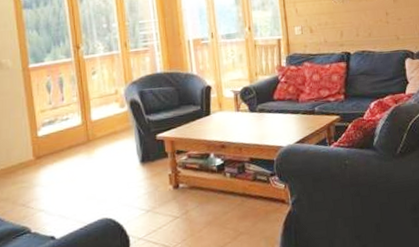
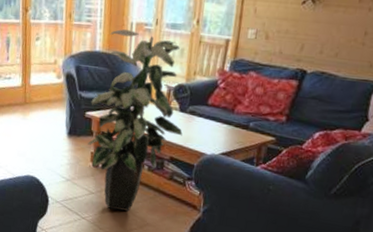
indoor plant: none [160,47,257,230] -> present [88,29,183,212]

